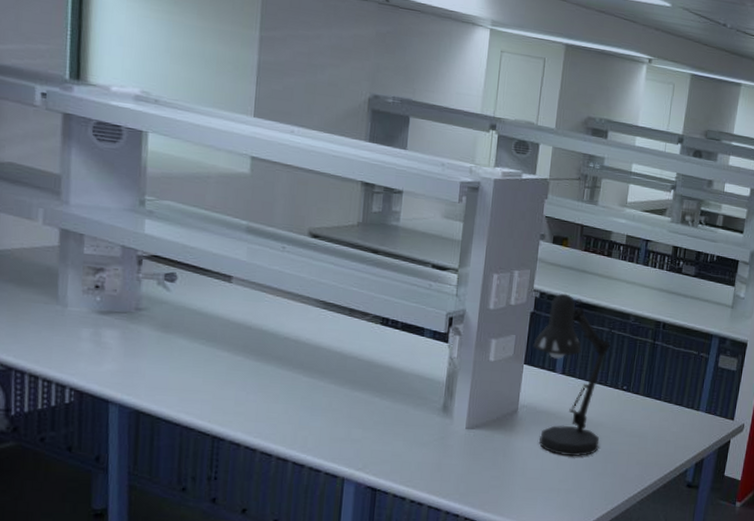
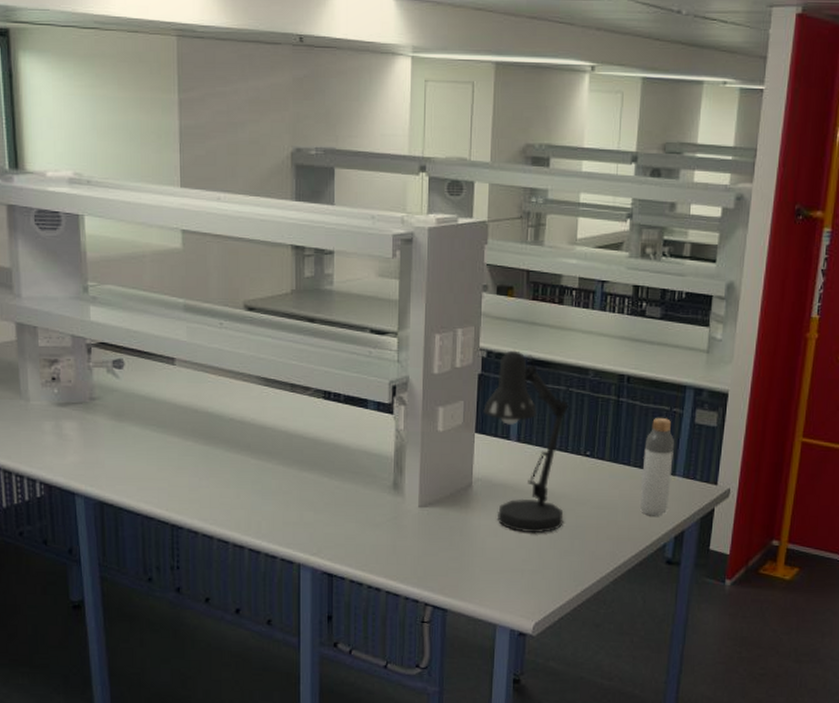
bottle: none [666,360,700,445] -> present [639,417,674,516]

